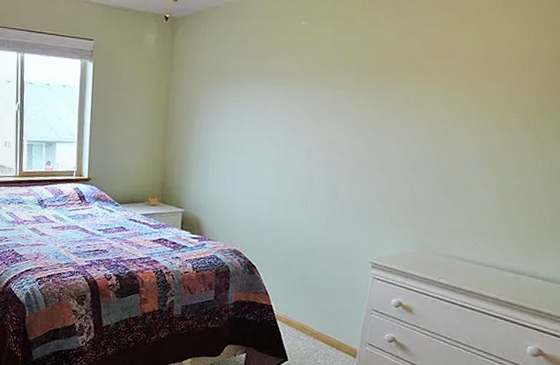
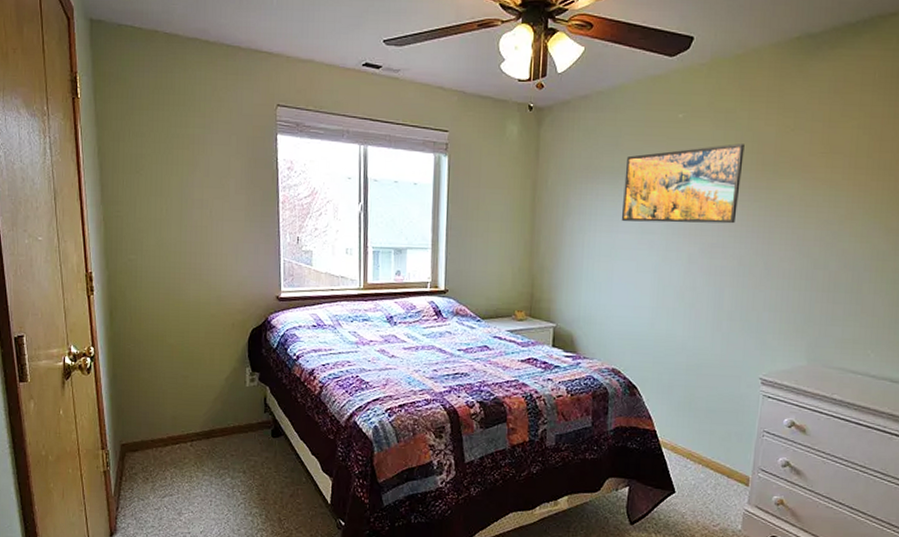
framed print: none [245,48,364,122] -> present [621,144,744,224]

